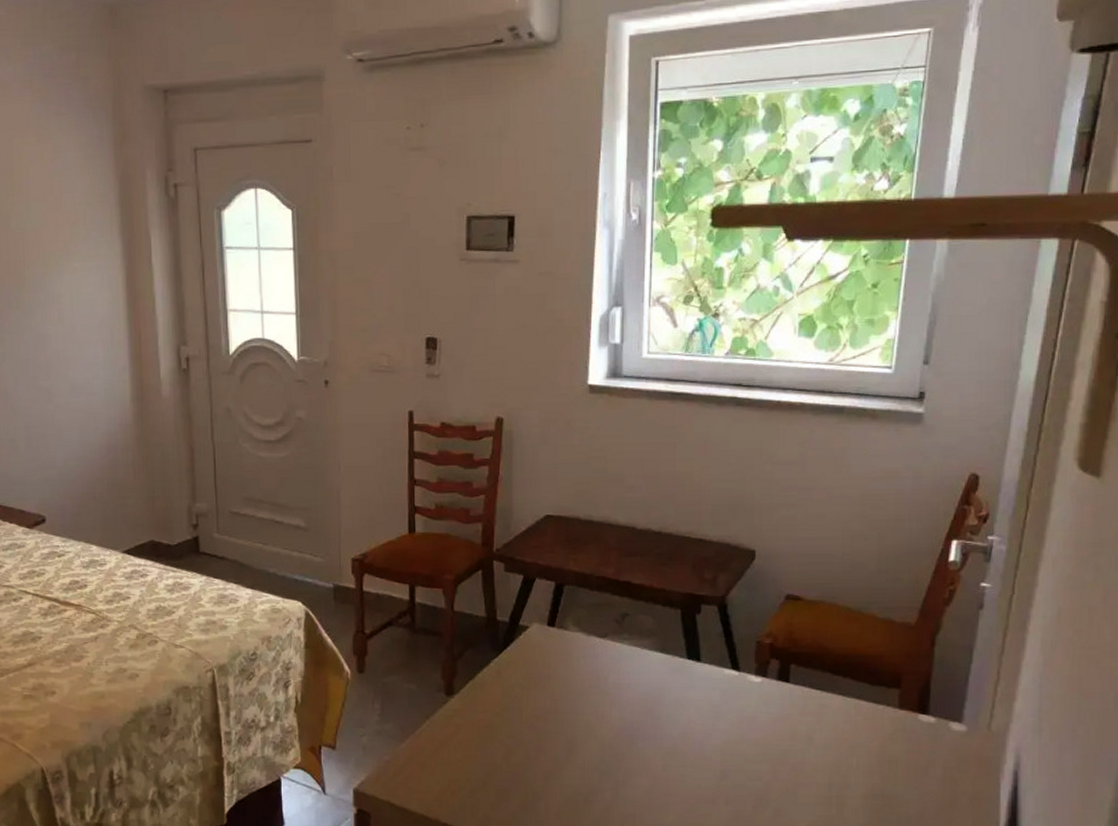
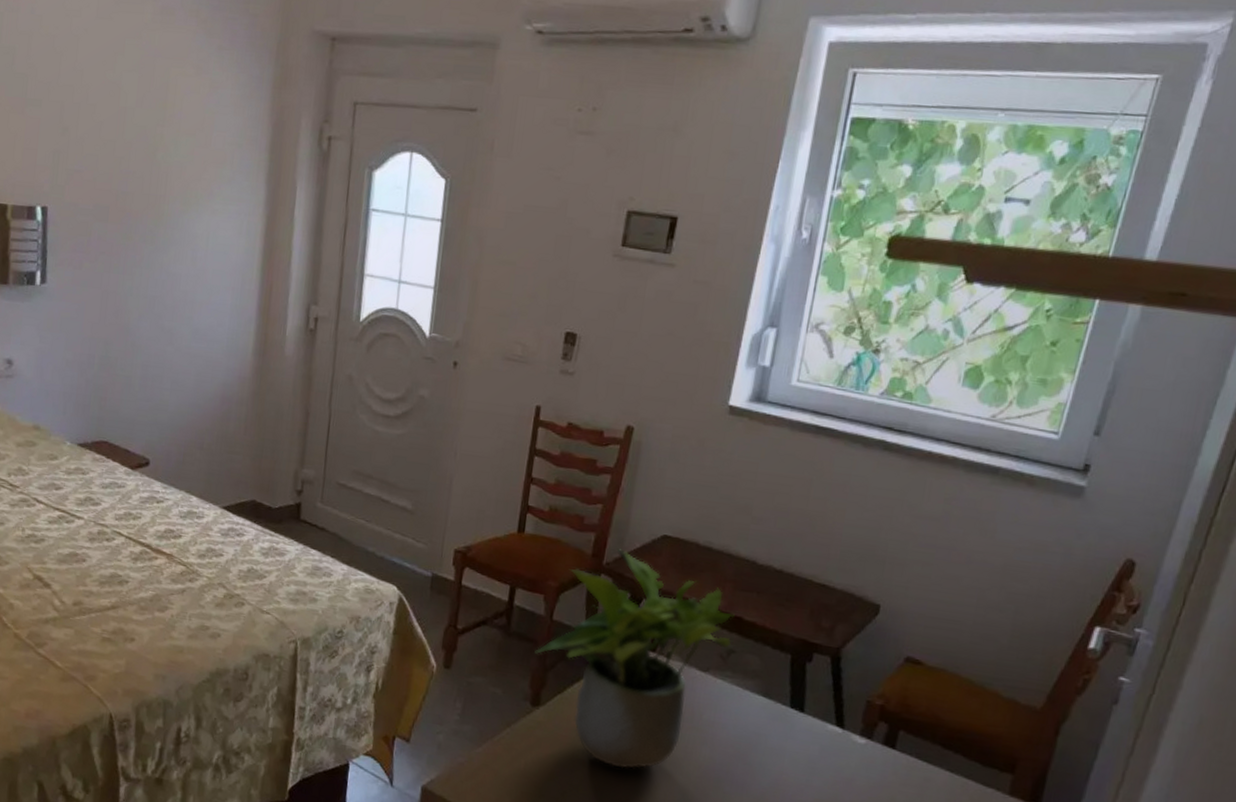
potted plant: none [442,534,625,742] -> present [535,548,735,769]

